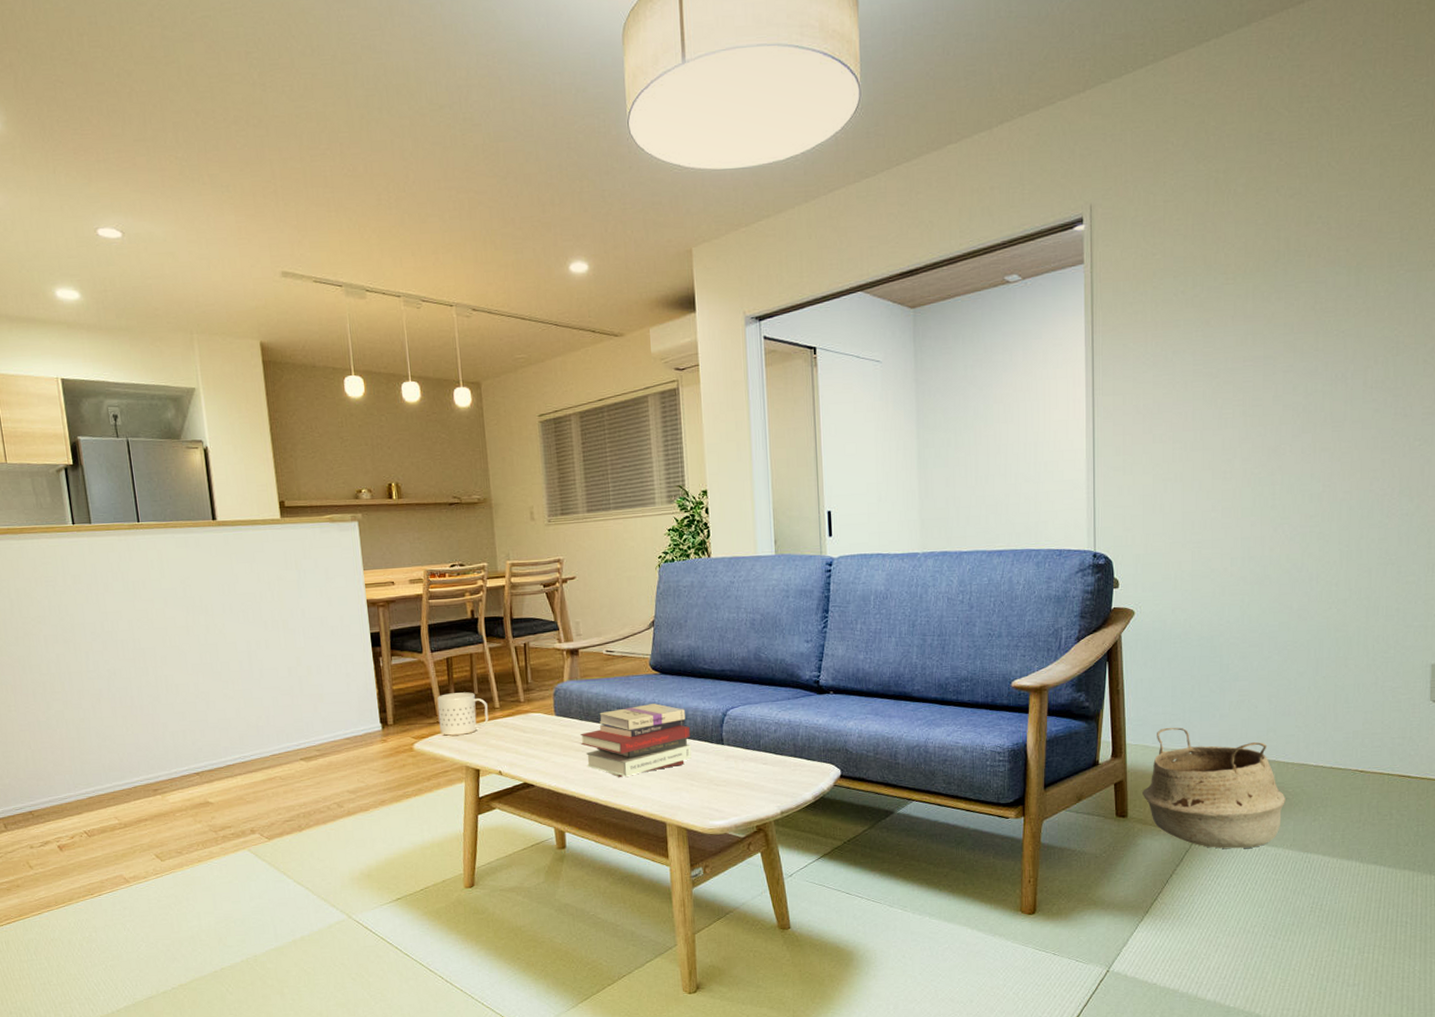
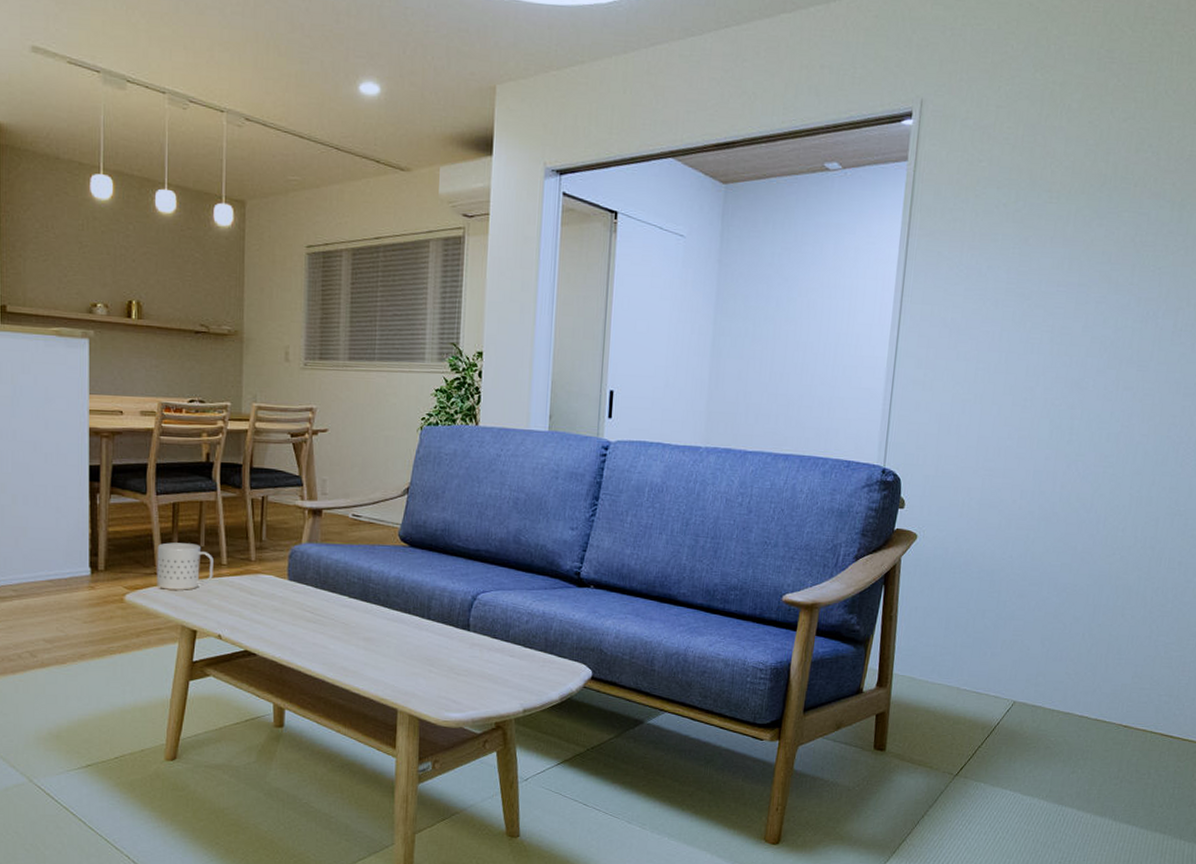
books: present [580,703,692,777] -> none [312,578,435,655]
woven basket: present [1142,727,1285,849] -> none [903,660,1047,795]

